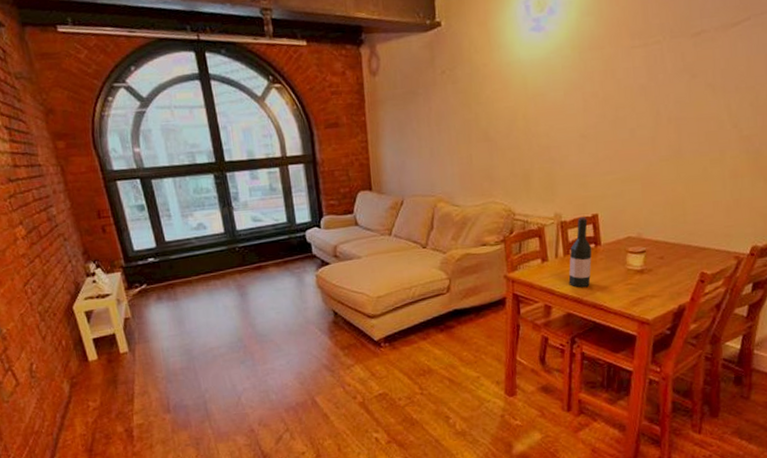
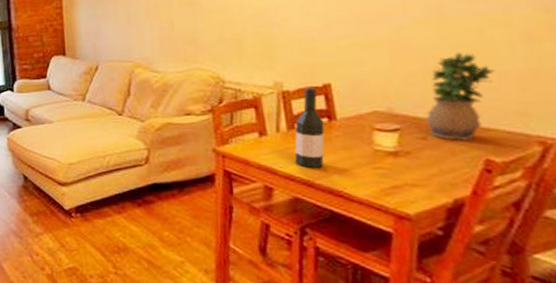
potted plant: none [664,186,712,259] -> present [426,52,496,142]

